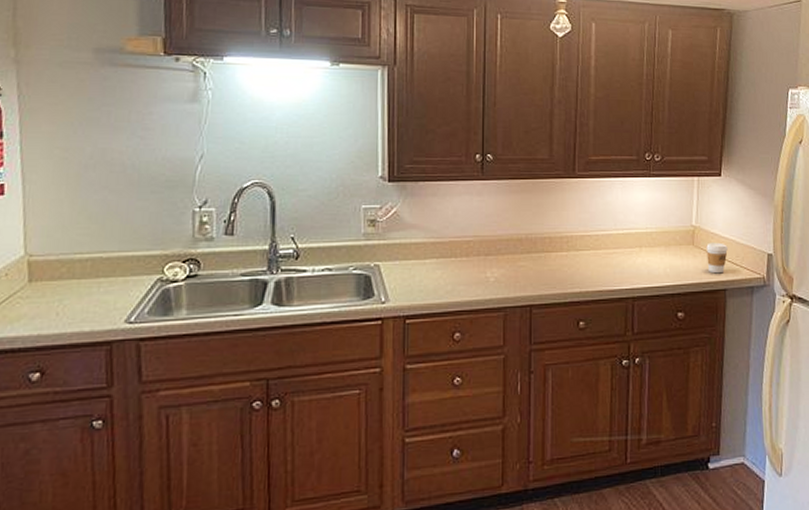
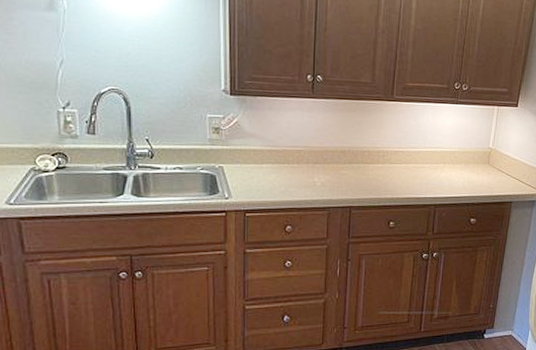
coffee cup: present [706,242,728,274] -> none [498,163,517,189]

